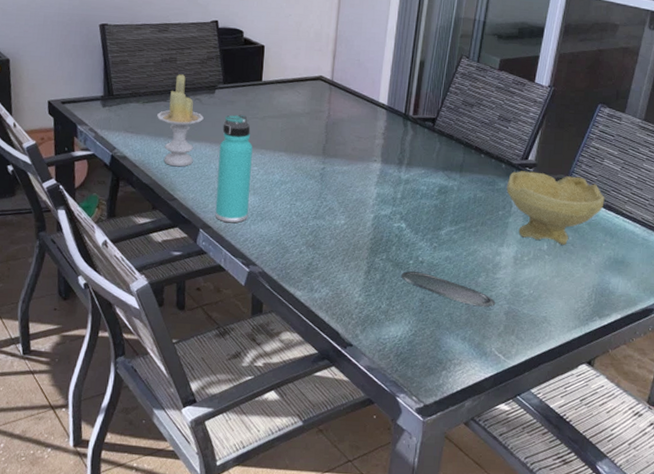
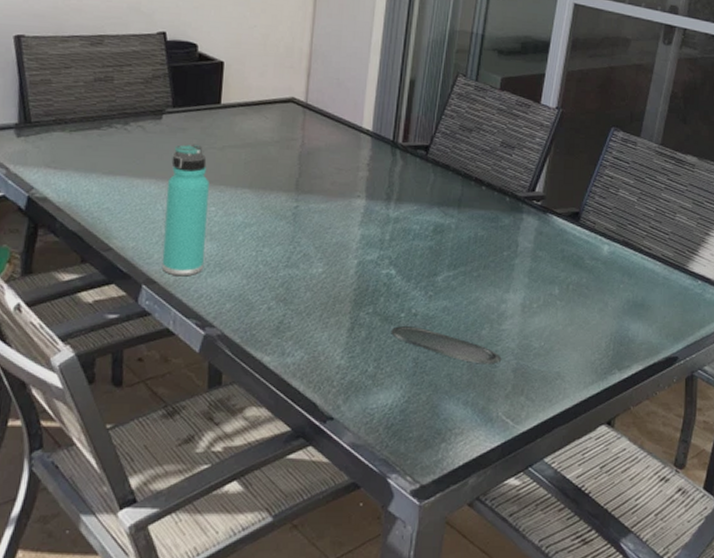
candle: present [157,74,204,167] -> none [88,96,148,209]
bowl: present [506,171,605,245] -> none [511,204,621,288]

